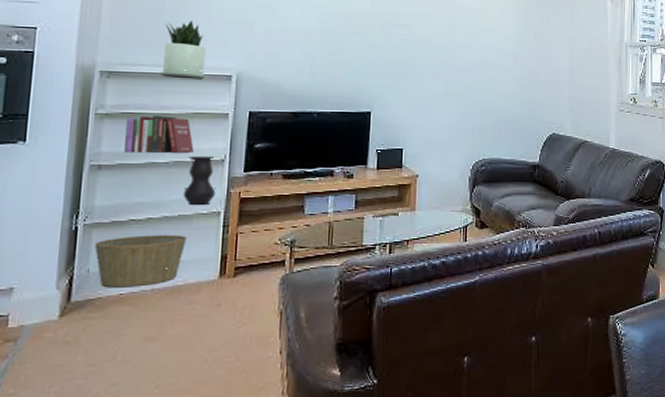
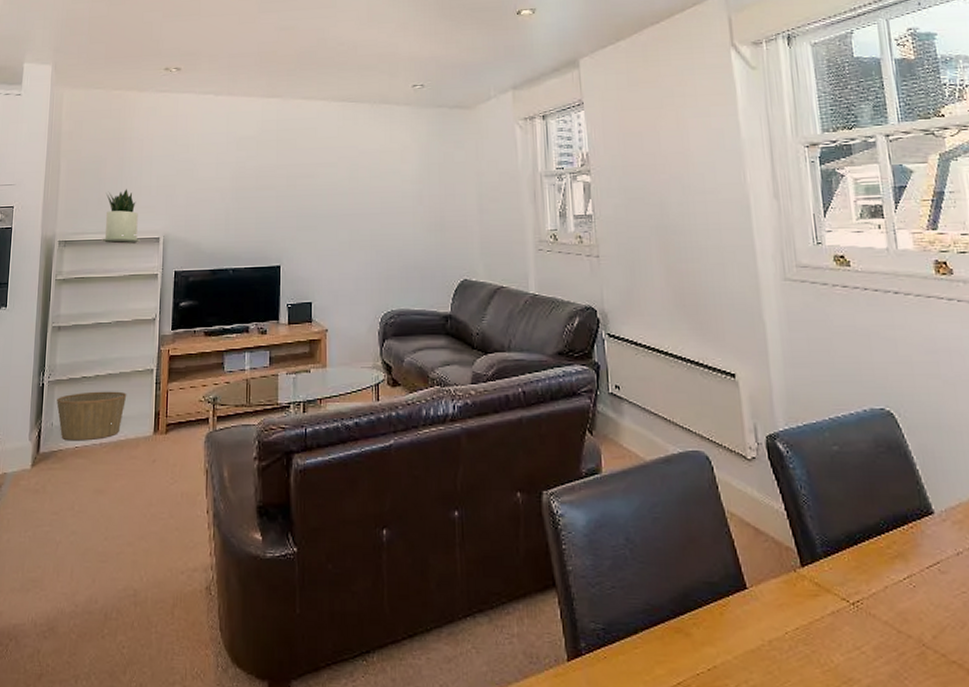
books: present [124,116,194,154] -> none [77,279,131,315]
vase: present [182,155,216,206] -> none [123,315,149,364]

